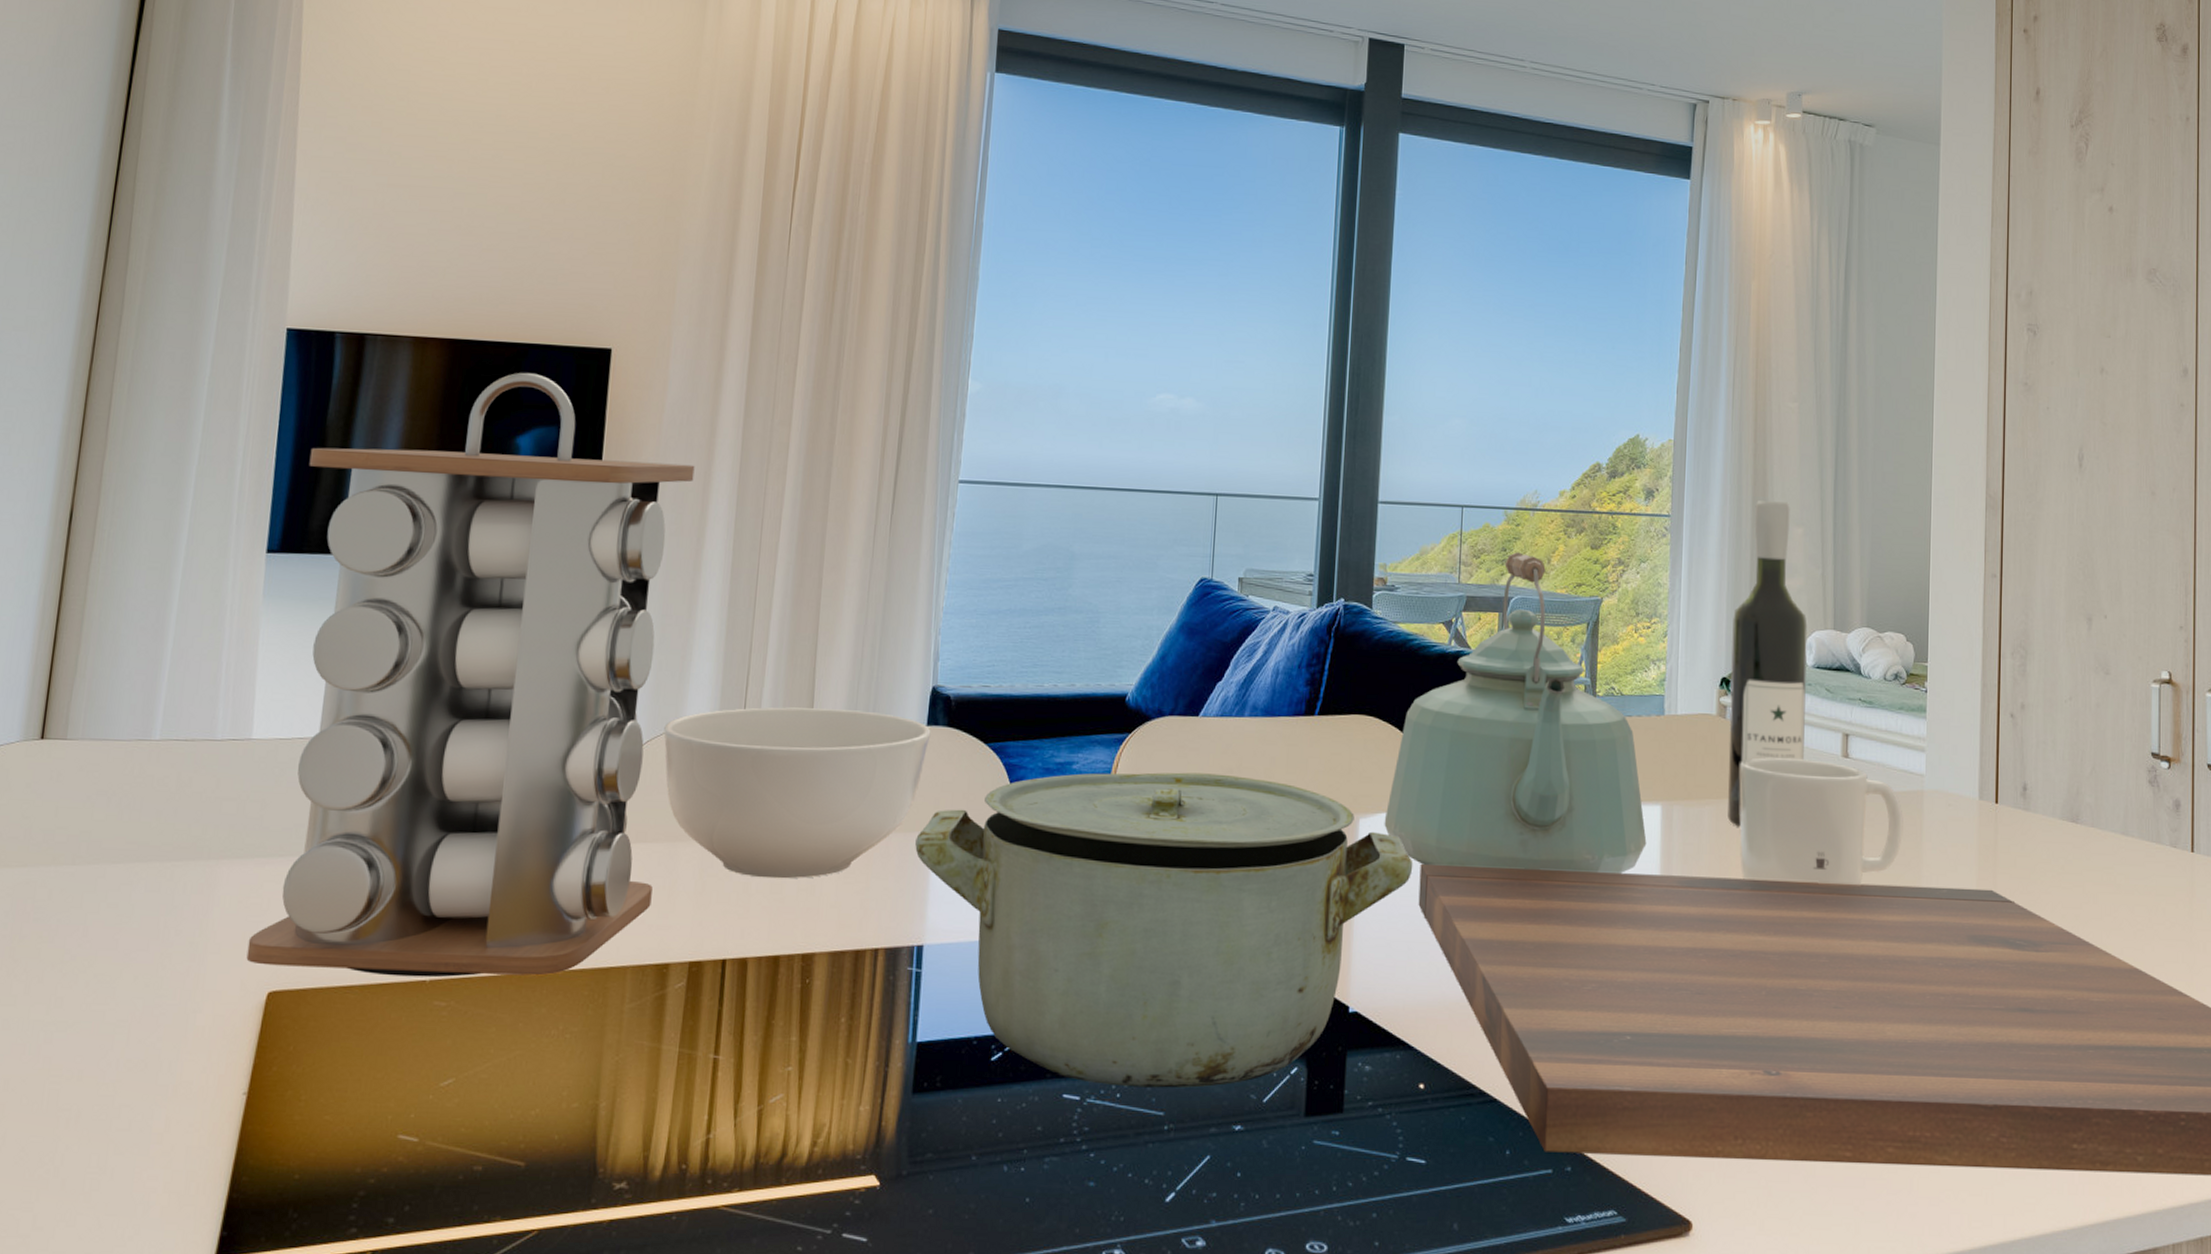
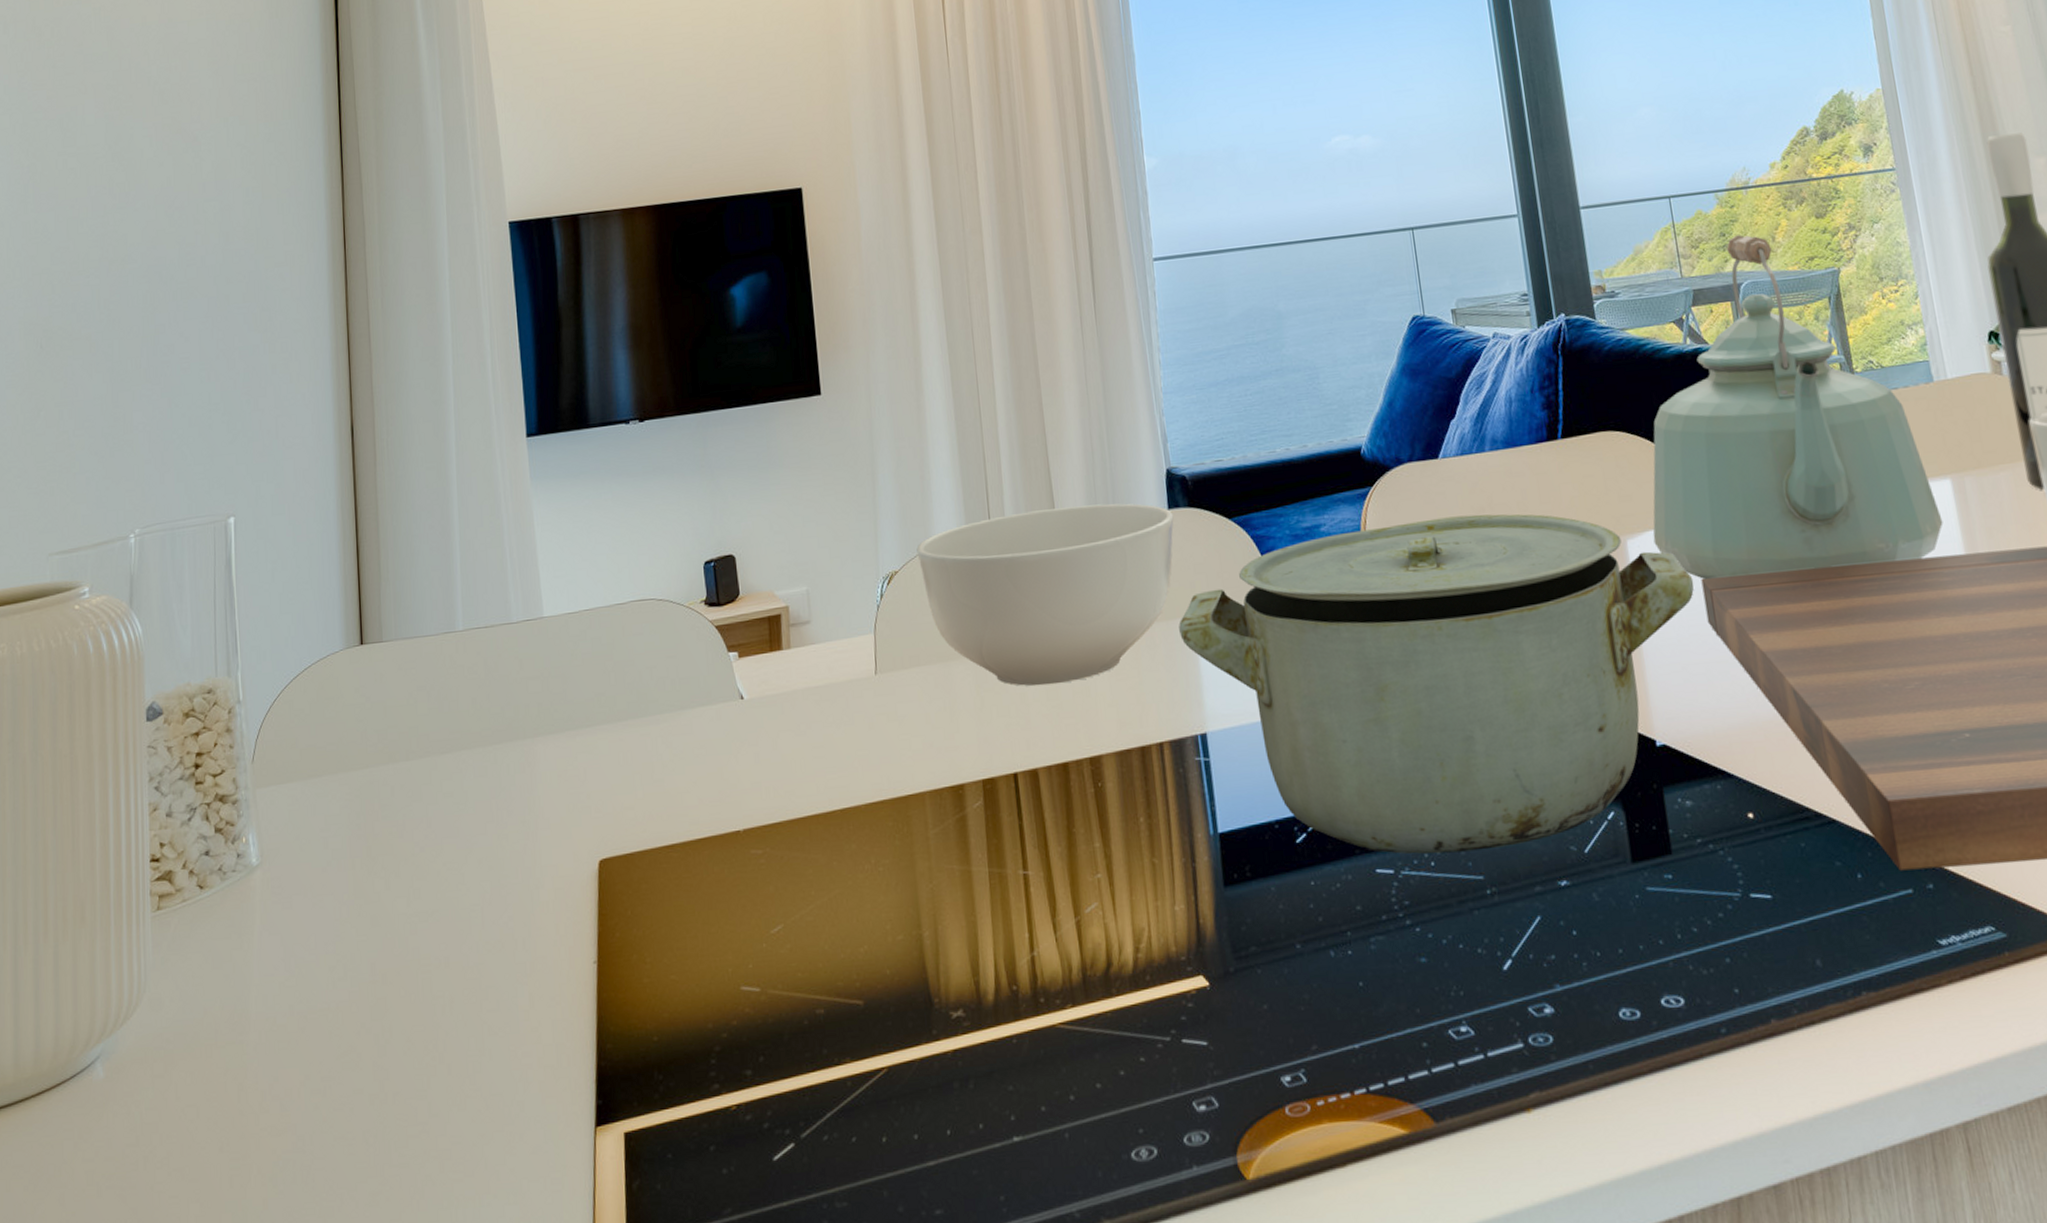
spice rack: present [246,372,695,978] -> none [549,224,936,835]

